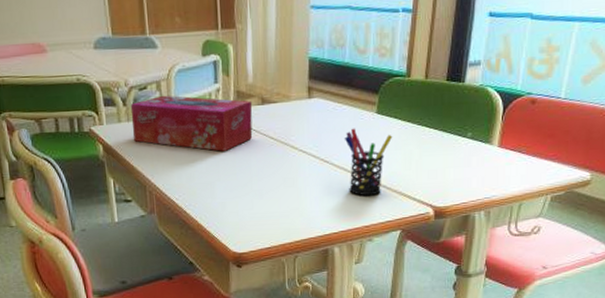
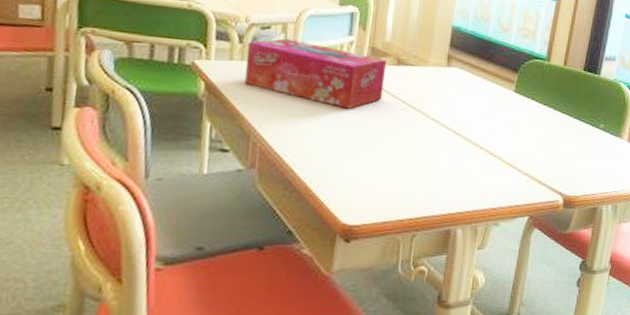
pen holder: present [344,128,393,196] -> none [479,103,529,177]

